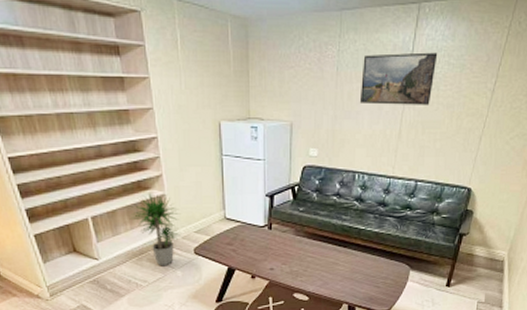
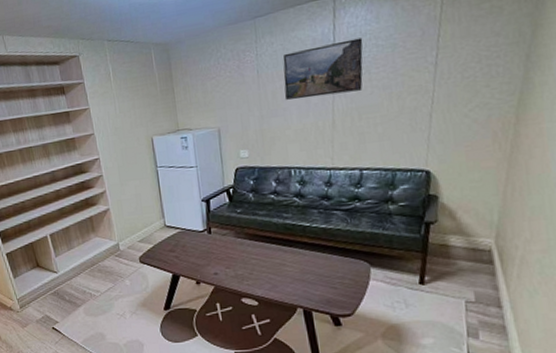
potted plant: present [130,192,181,267] -> none [81,207,126,276]

